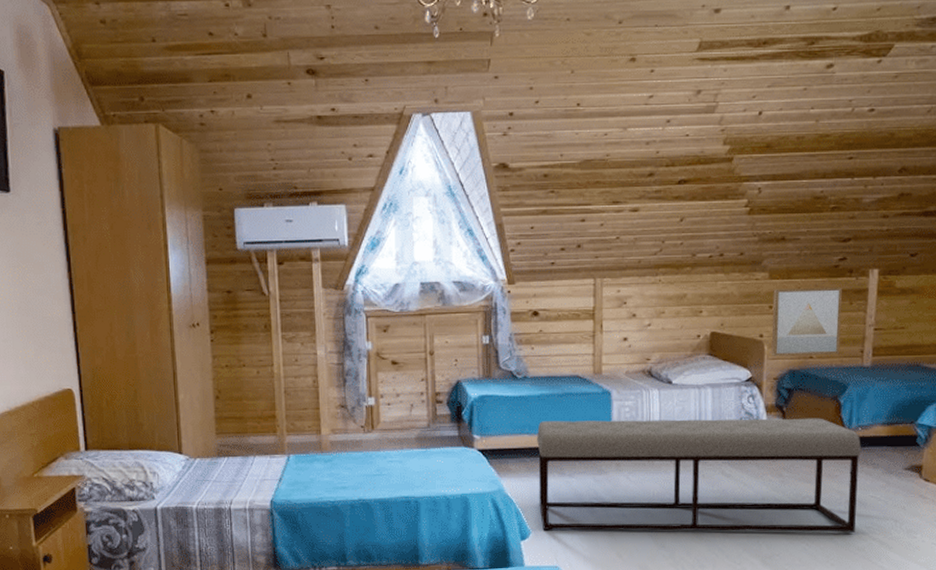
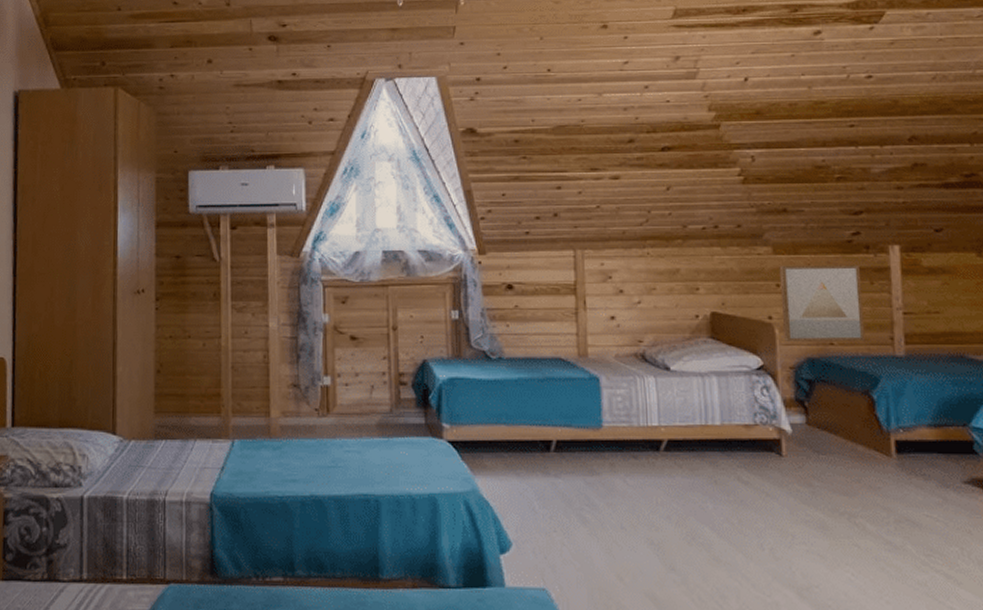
bench: present [537,418,861,533] -> none [516,410,911,561]

